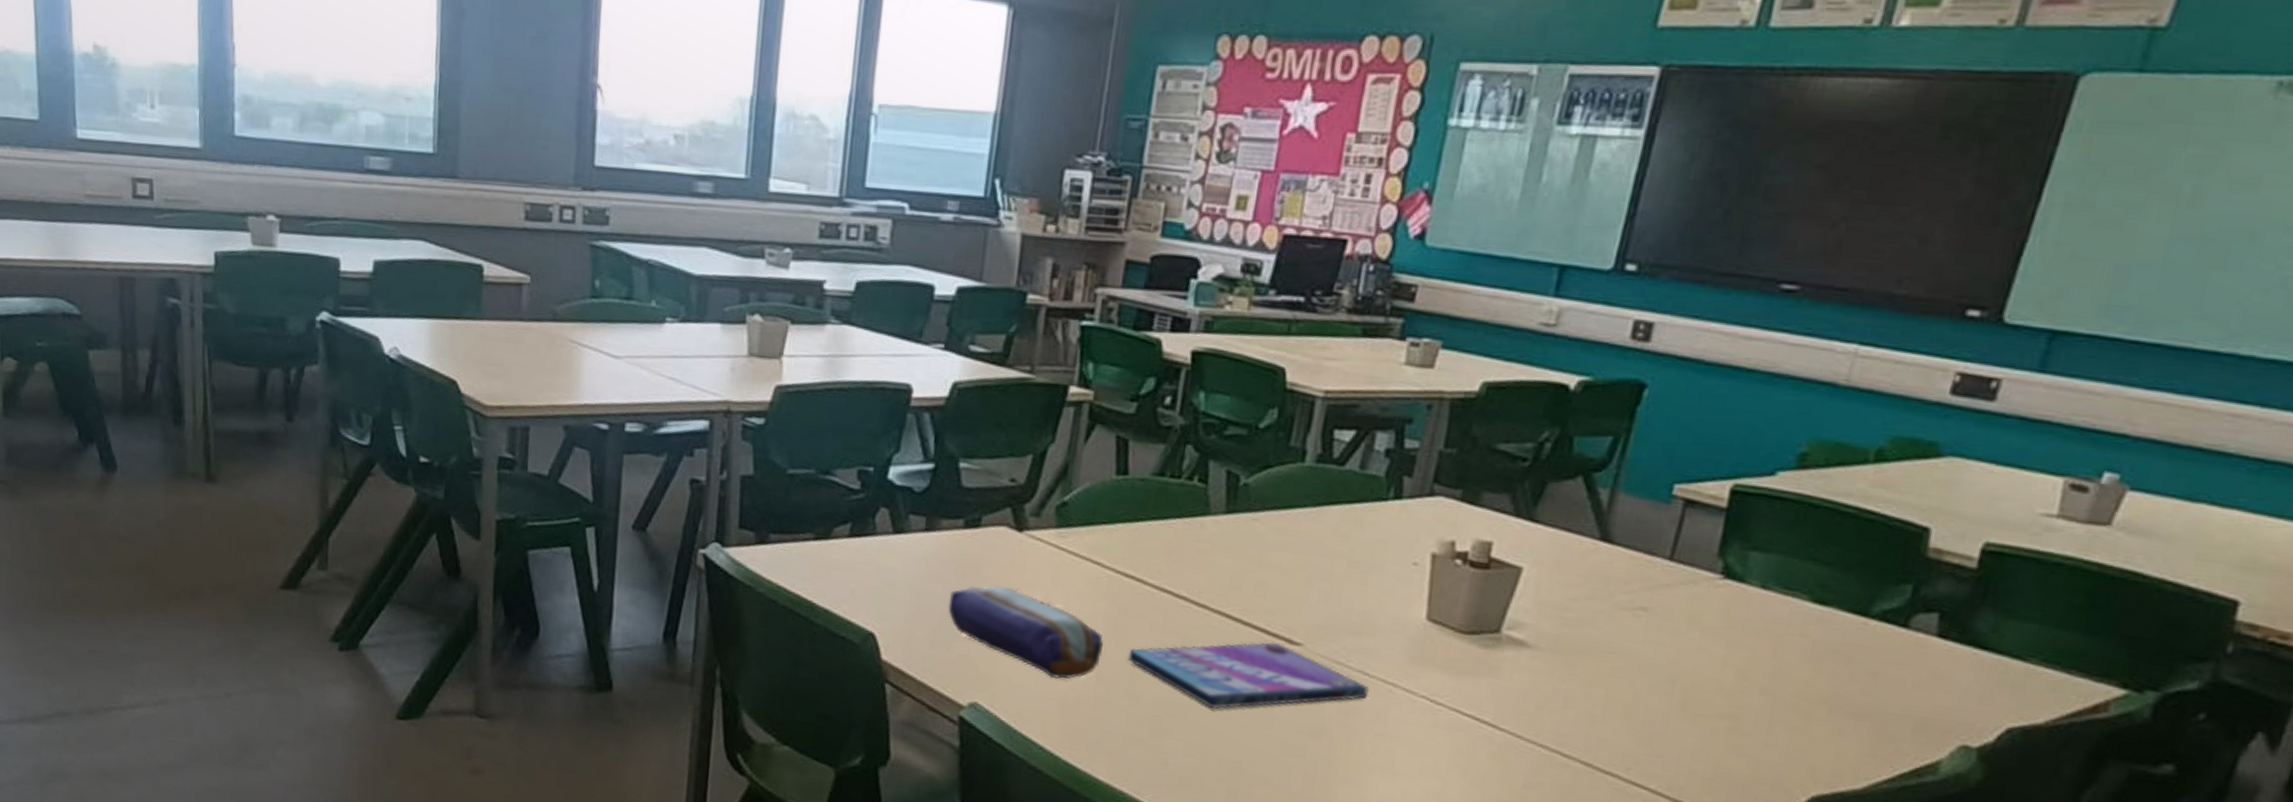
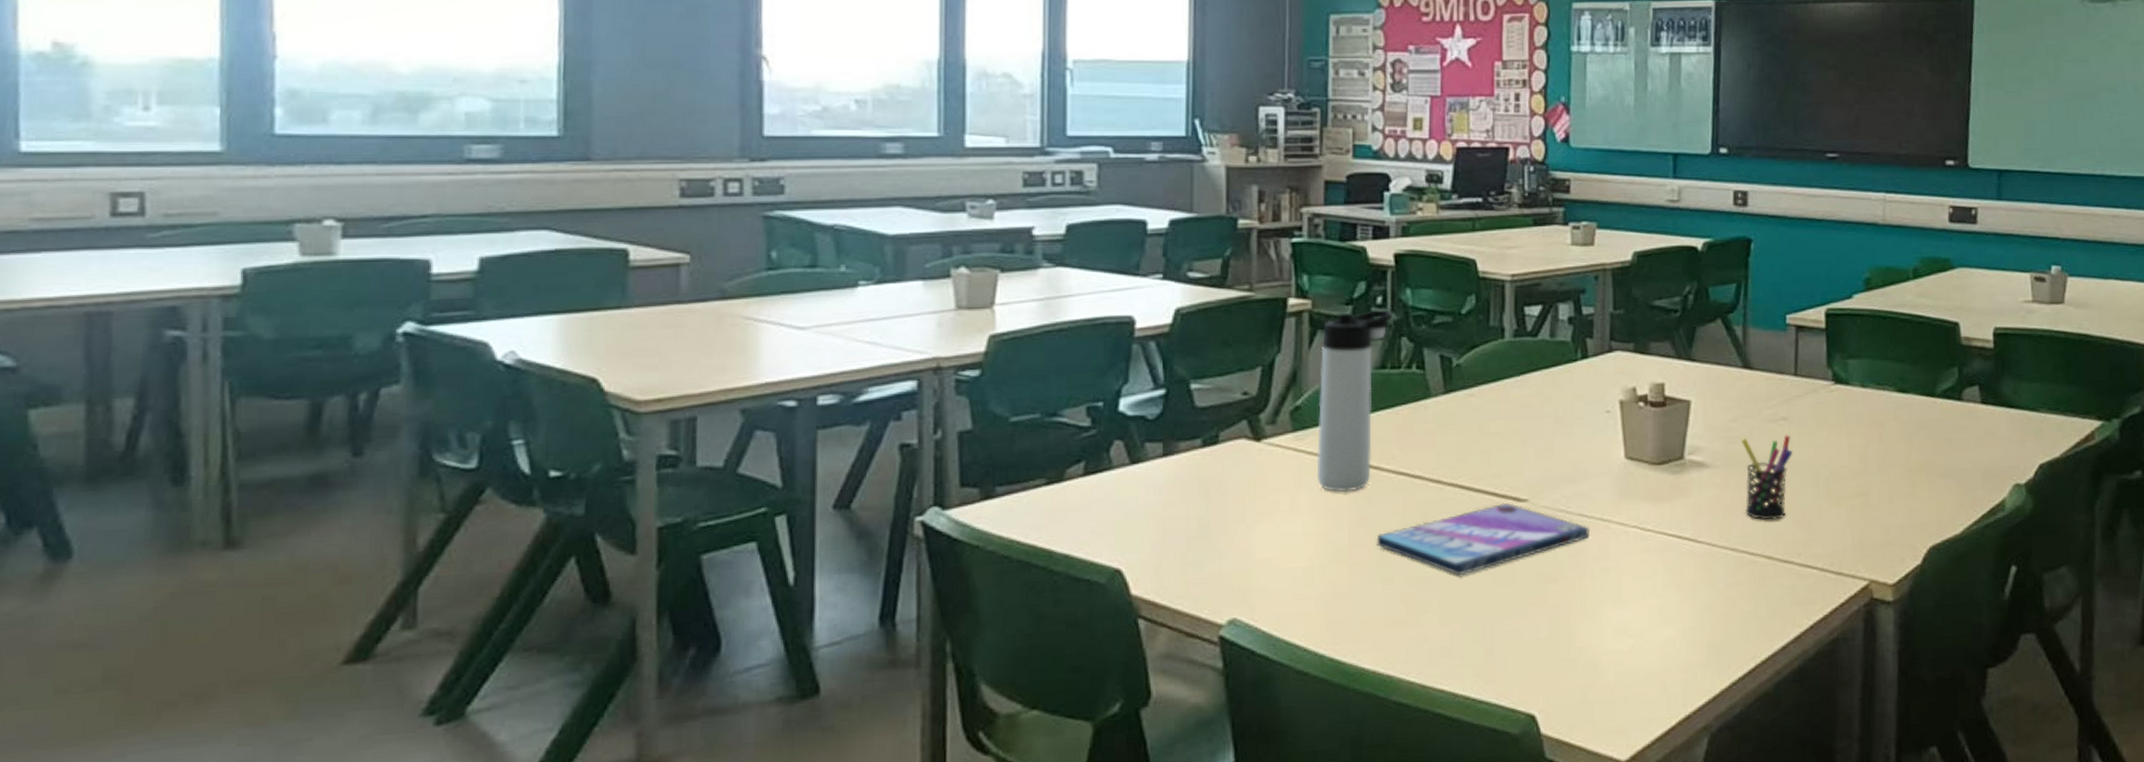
pencil case: present [948,585,1104,679] -> none [1195,498,1352,578]
thermos bottle: none [1075,409,1180,601] -> present [1316,309,1392,492]
pen holder: none [1567,622,1647,724] -> present [1741,435,1793,520]

